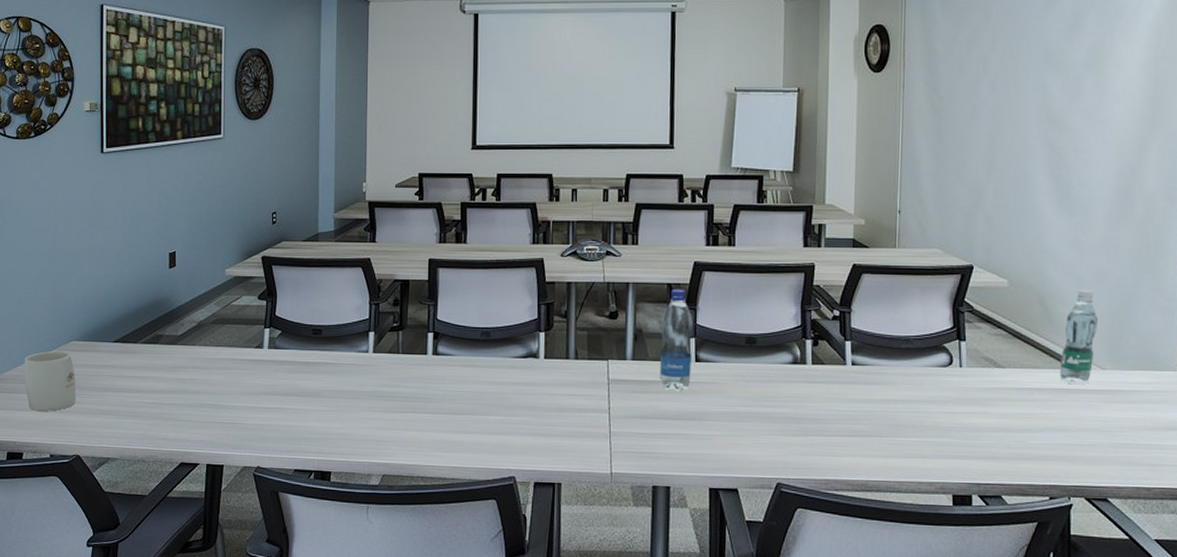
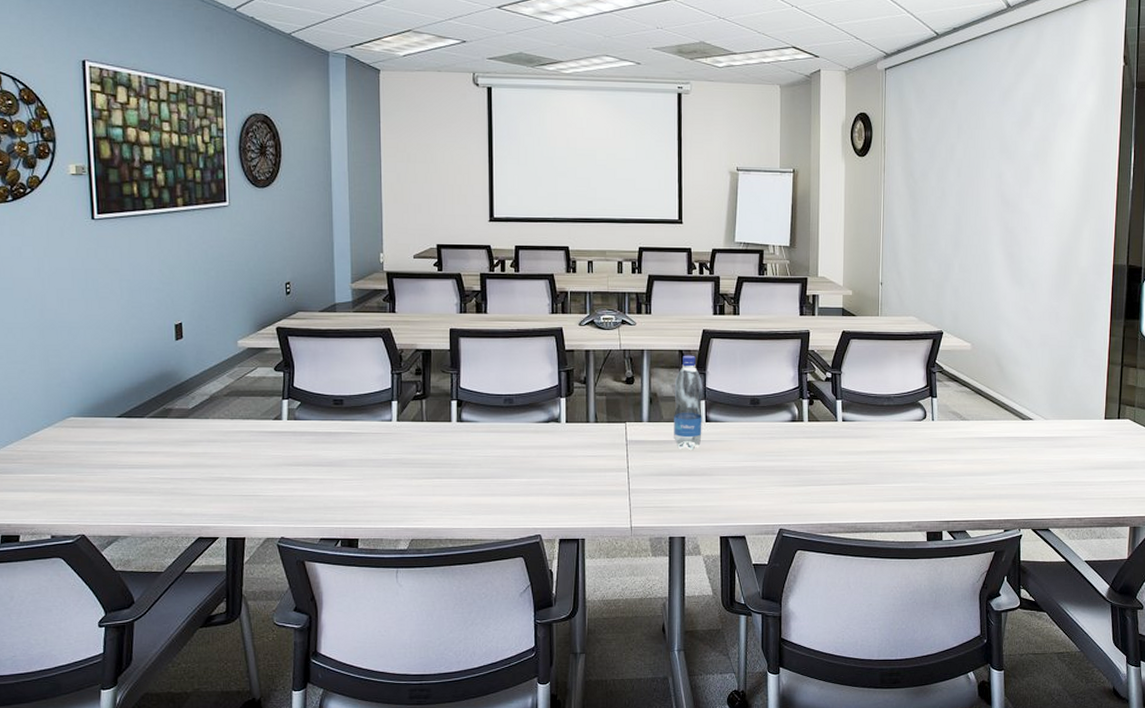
mug: present [24,351,76,411] -> none [15,429,78,491]
bottle: present [1060,289,1098,385] -> none [1012,351,1042,433]

